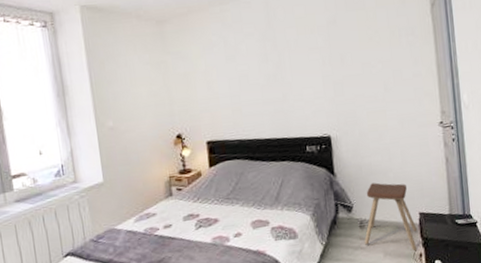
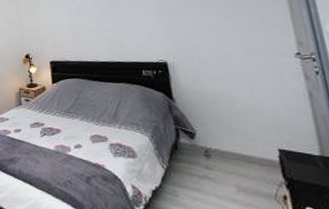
music stool: present [364,182,417,252] -> none [210,111,280,192]

